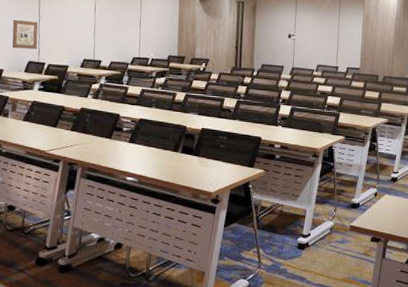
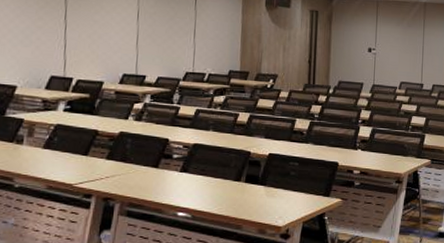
wall art: present [12,19,38,50] -> none [28,25,64,62]

